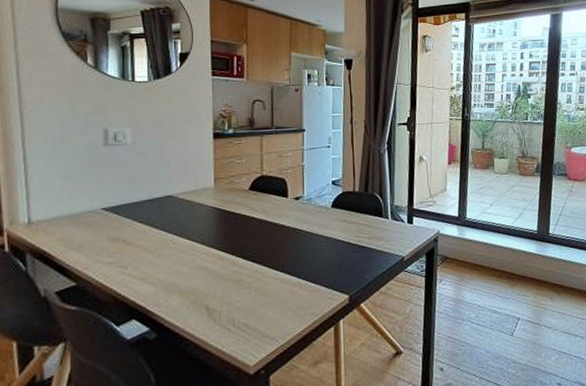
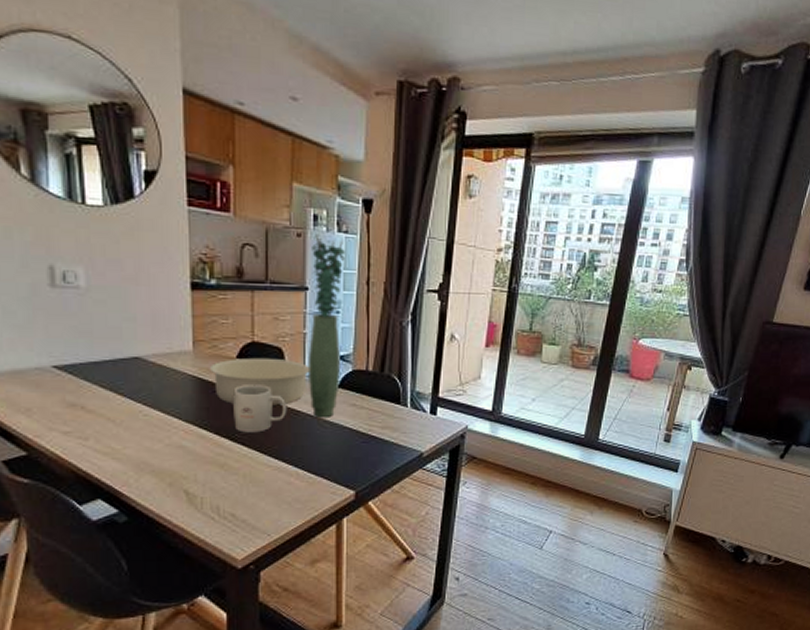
bowl: none [228,187,308,228] -> present [210,357,310,406]
mug: none [246,210,291,252] -> present [233,385,287,433]
vase: none [306,89,333,234] -> present [309,235,345,418]

